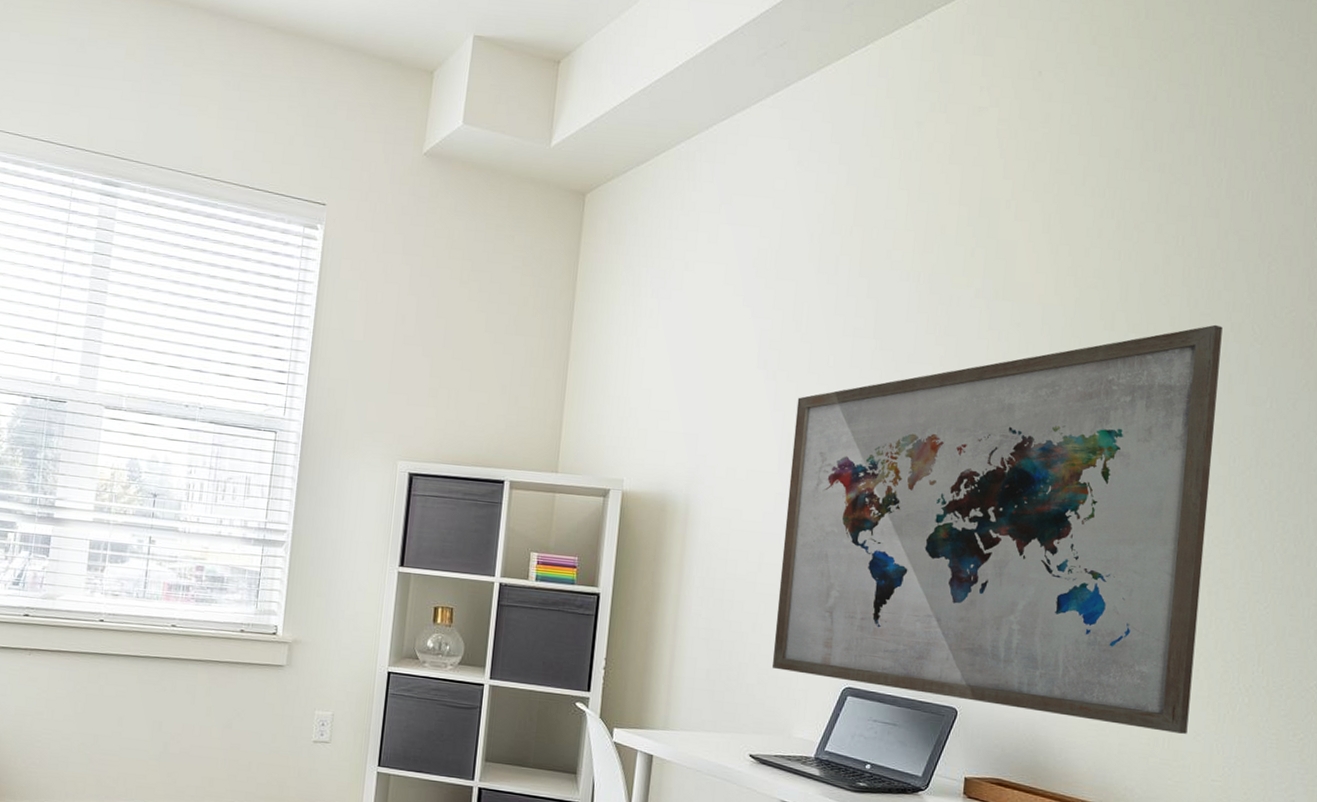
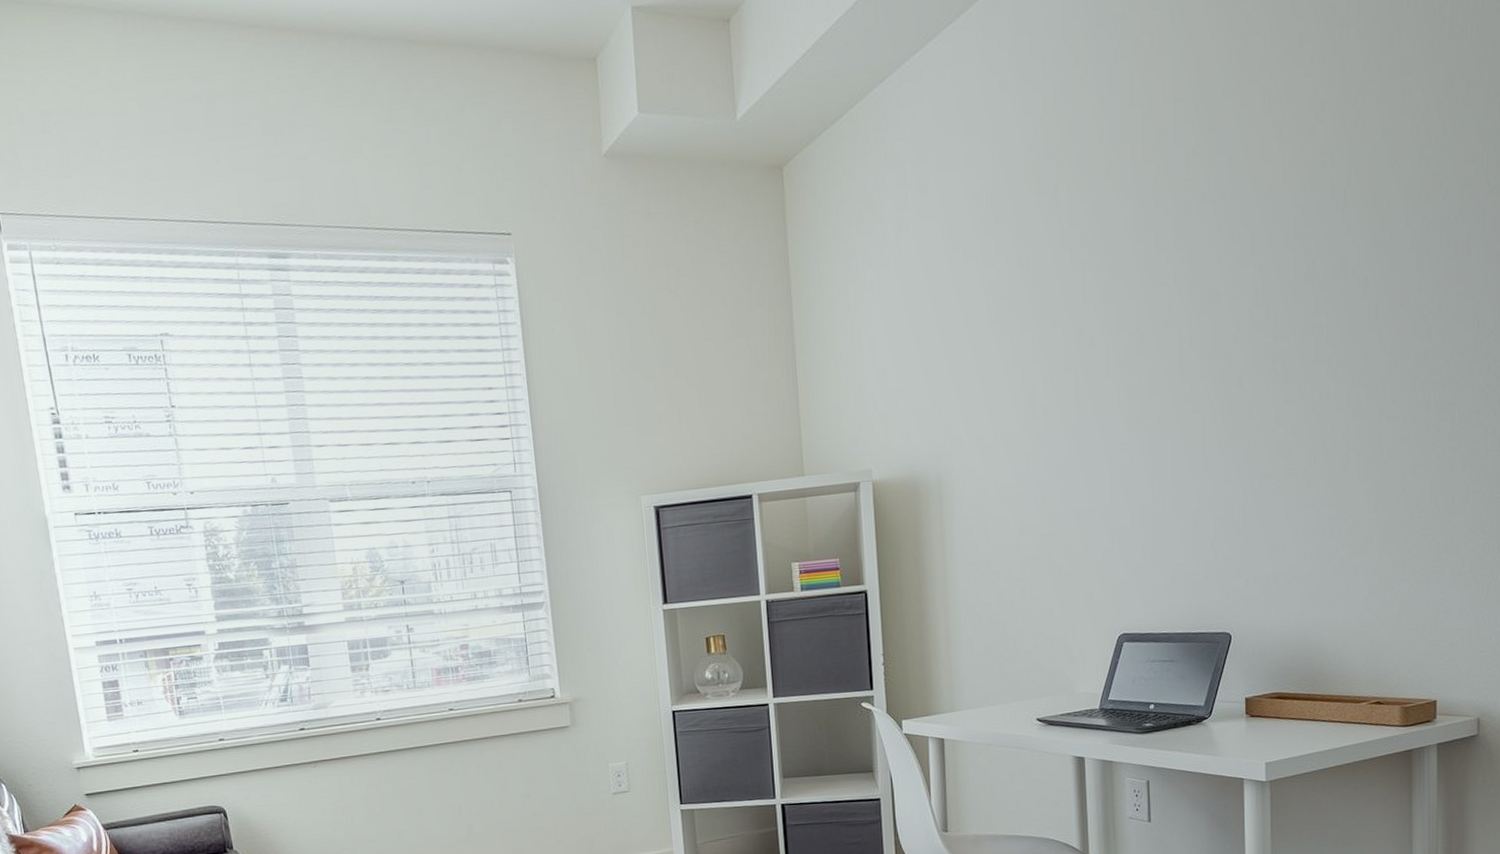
wall art: present [773,324,1223,734] -> none [1034,182,1457,631]

